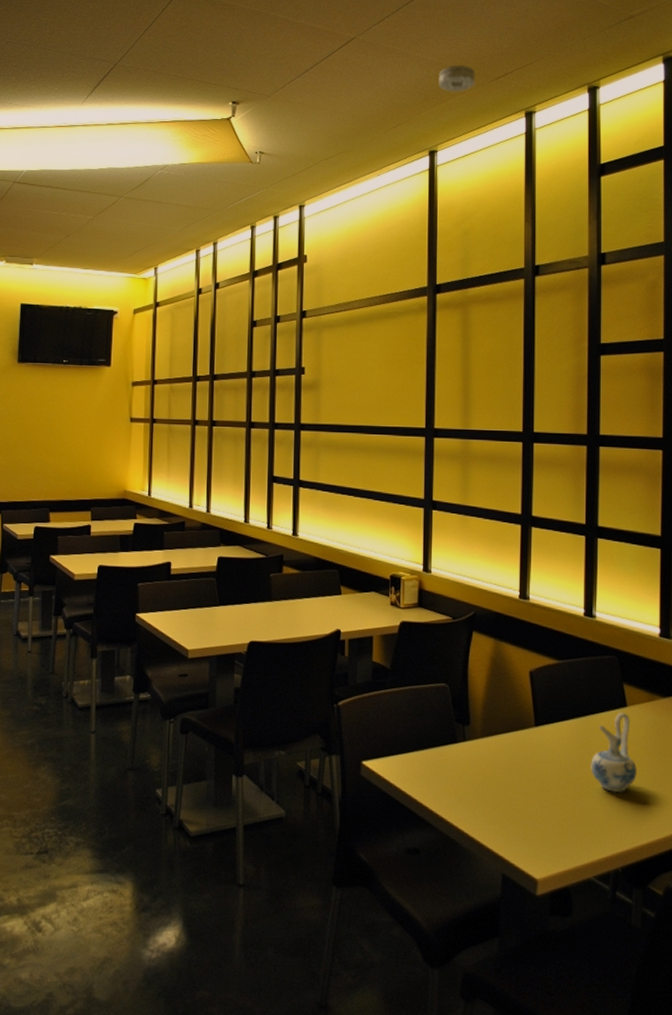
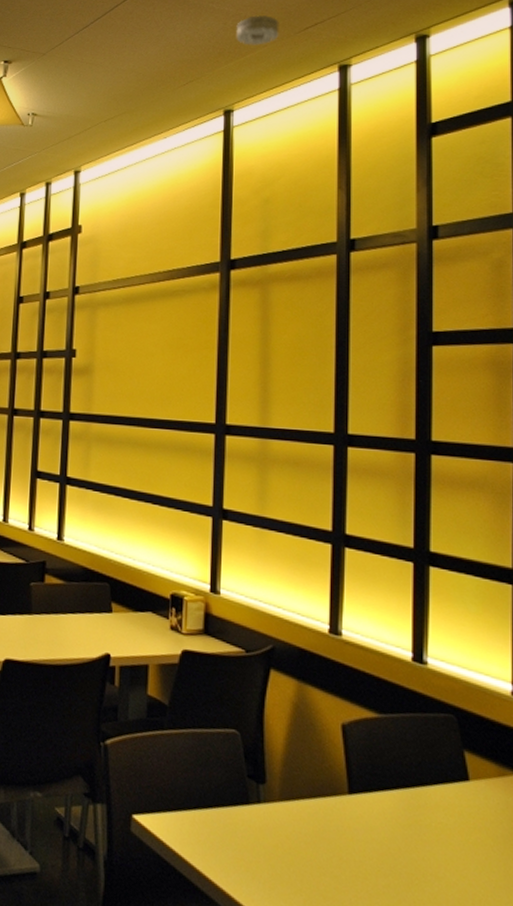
ceramic pitcher: present [591,712,637,793] -> none [421,787,483,891]

